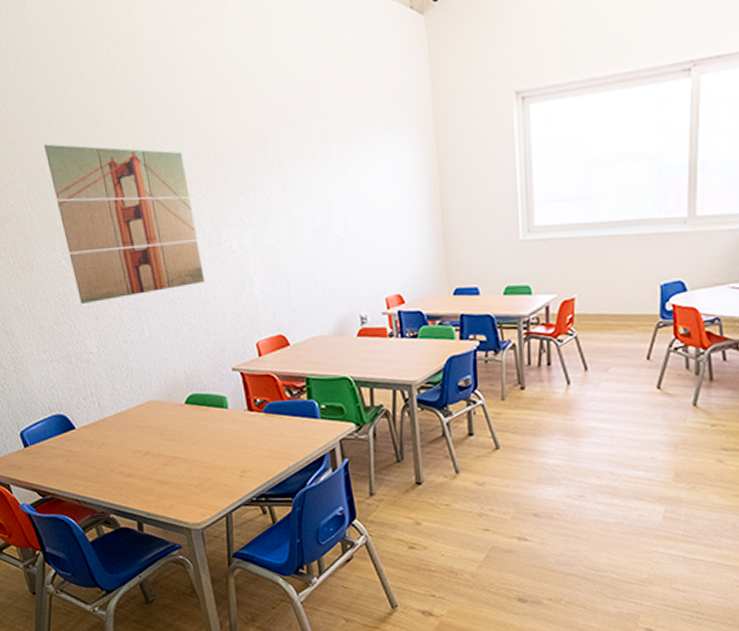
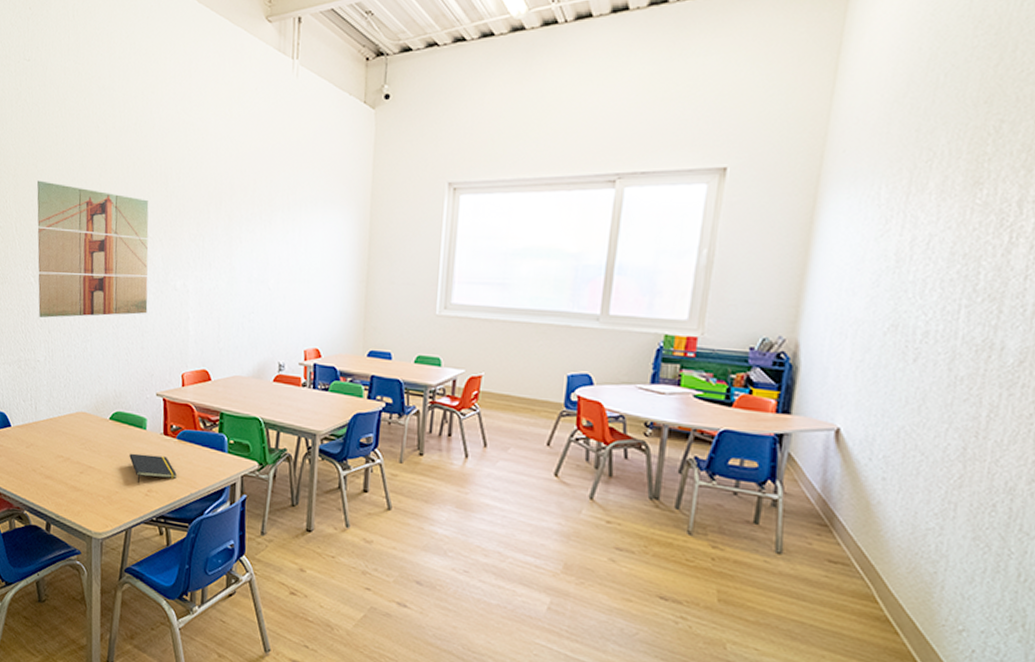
notepad: none [214,433,271,466] -> present [129,453,177,484]

